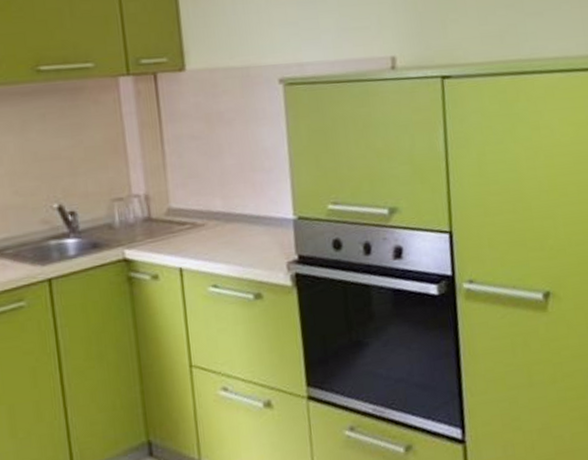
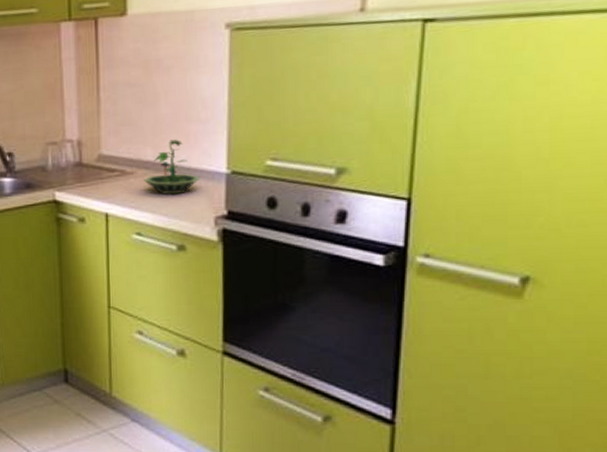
terrarium: none [215,189,270,244] -> present [143,139,201,195]

